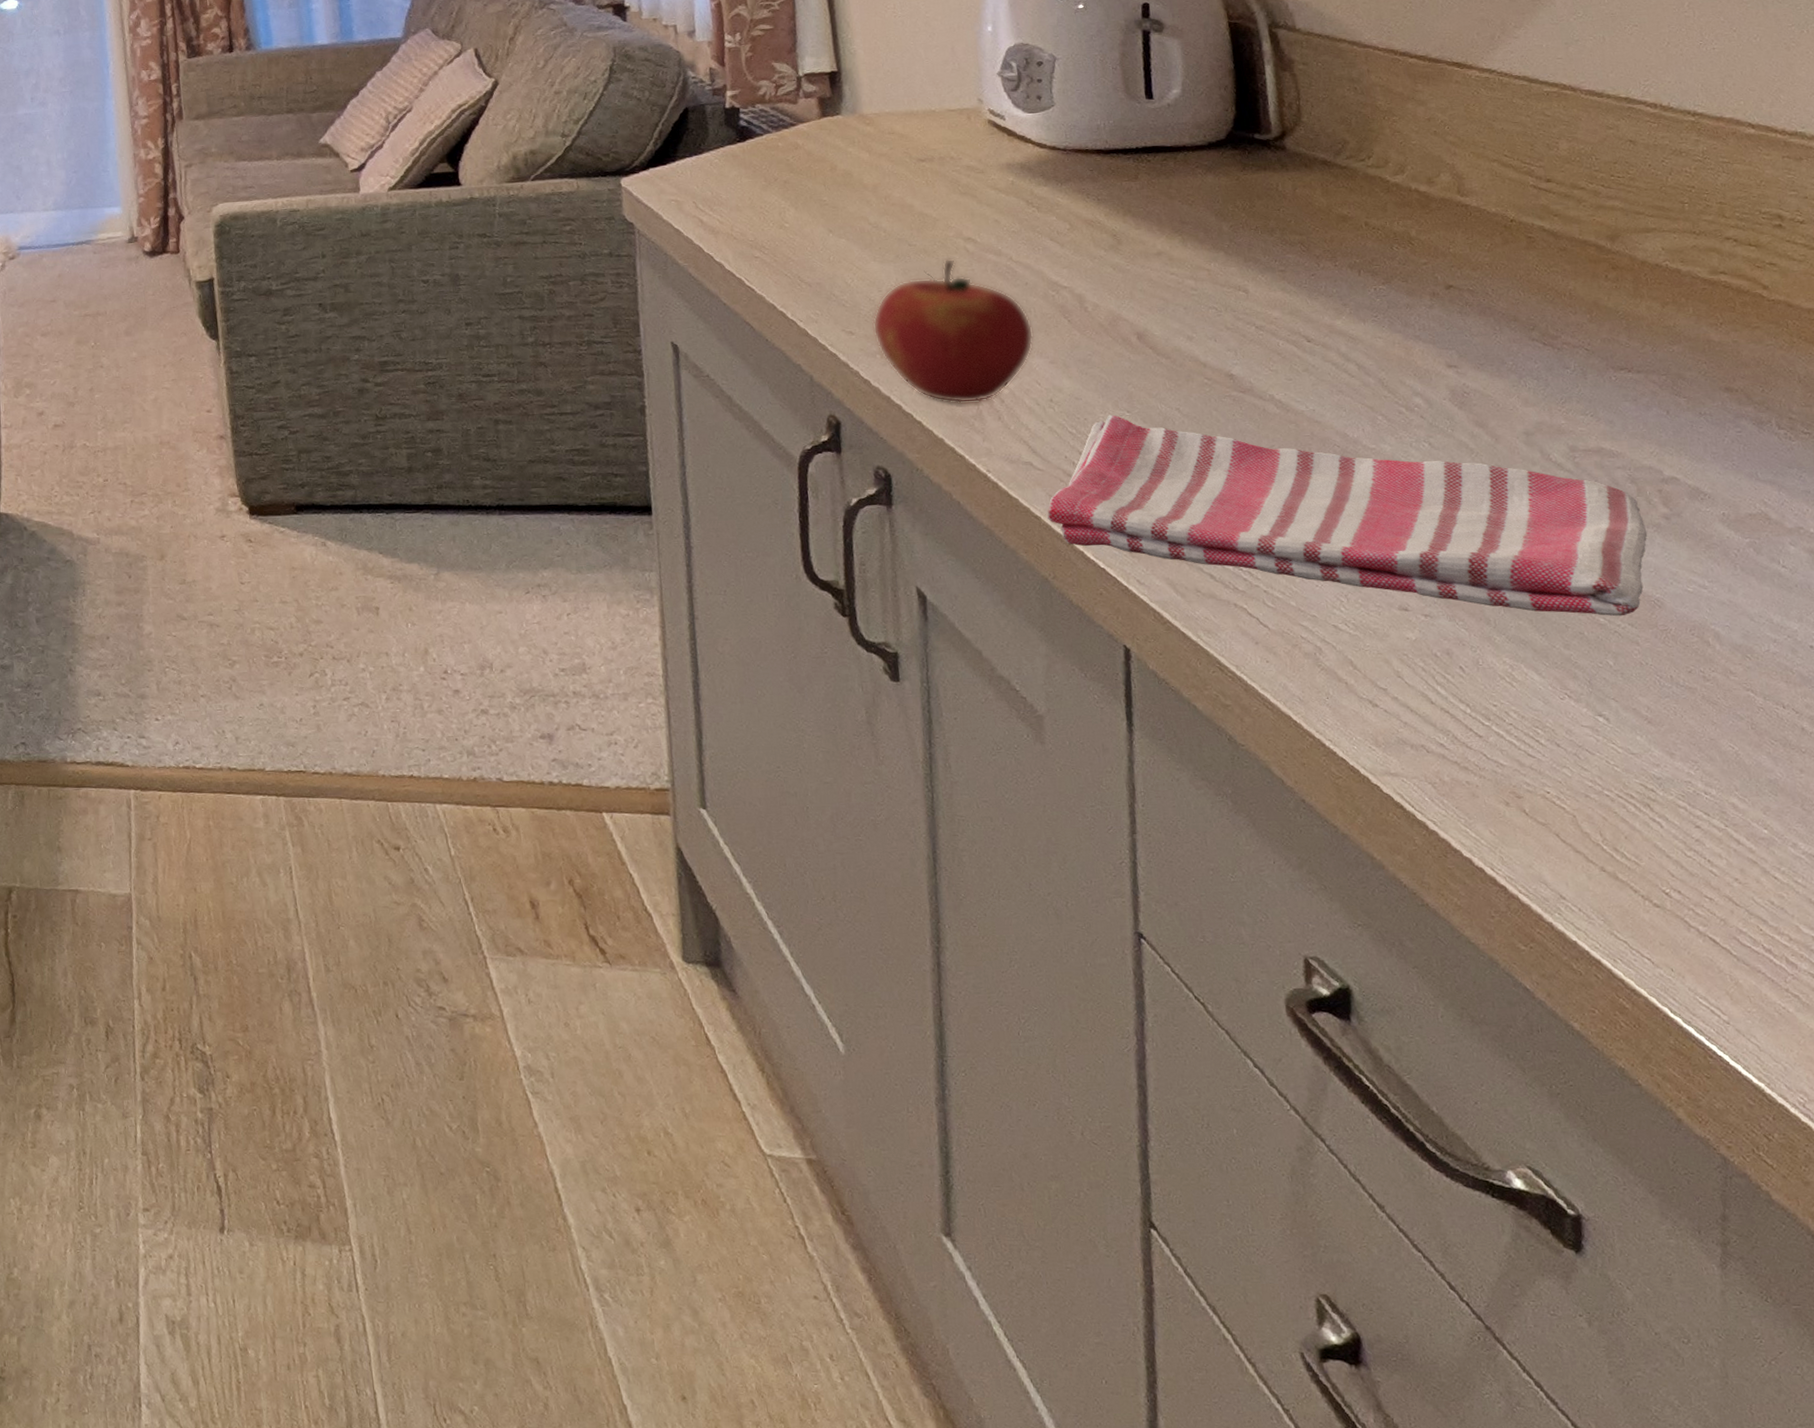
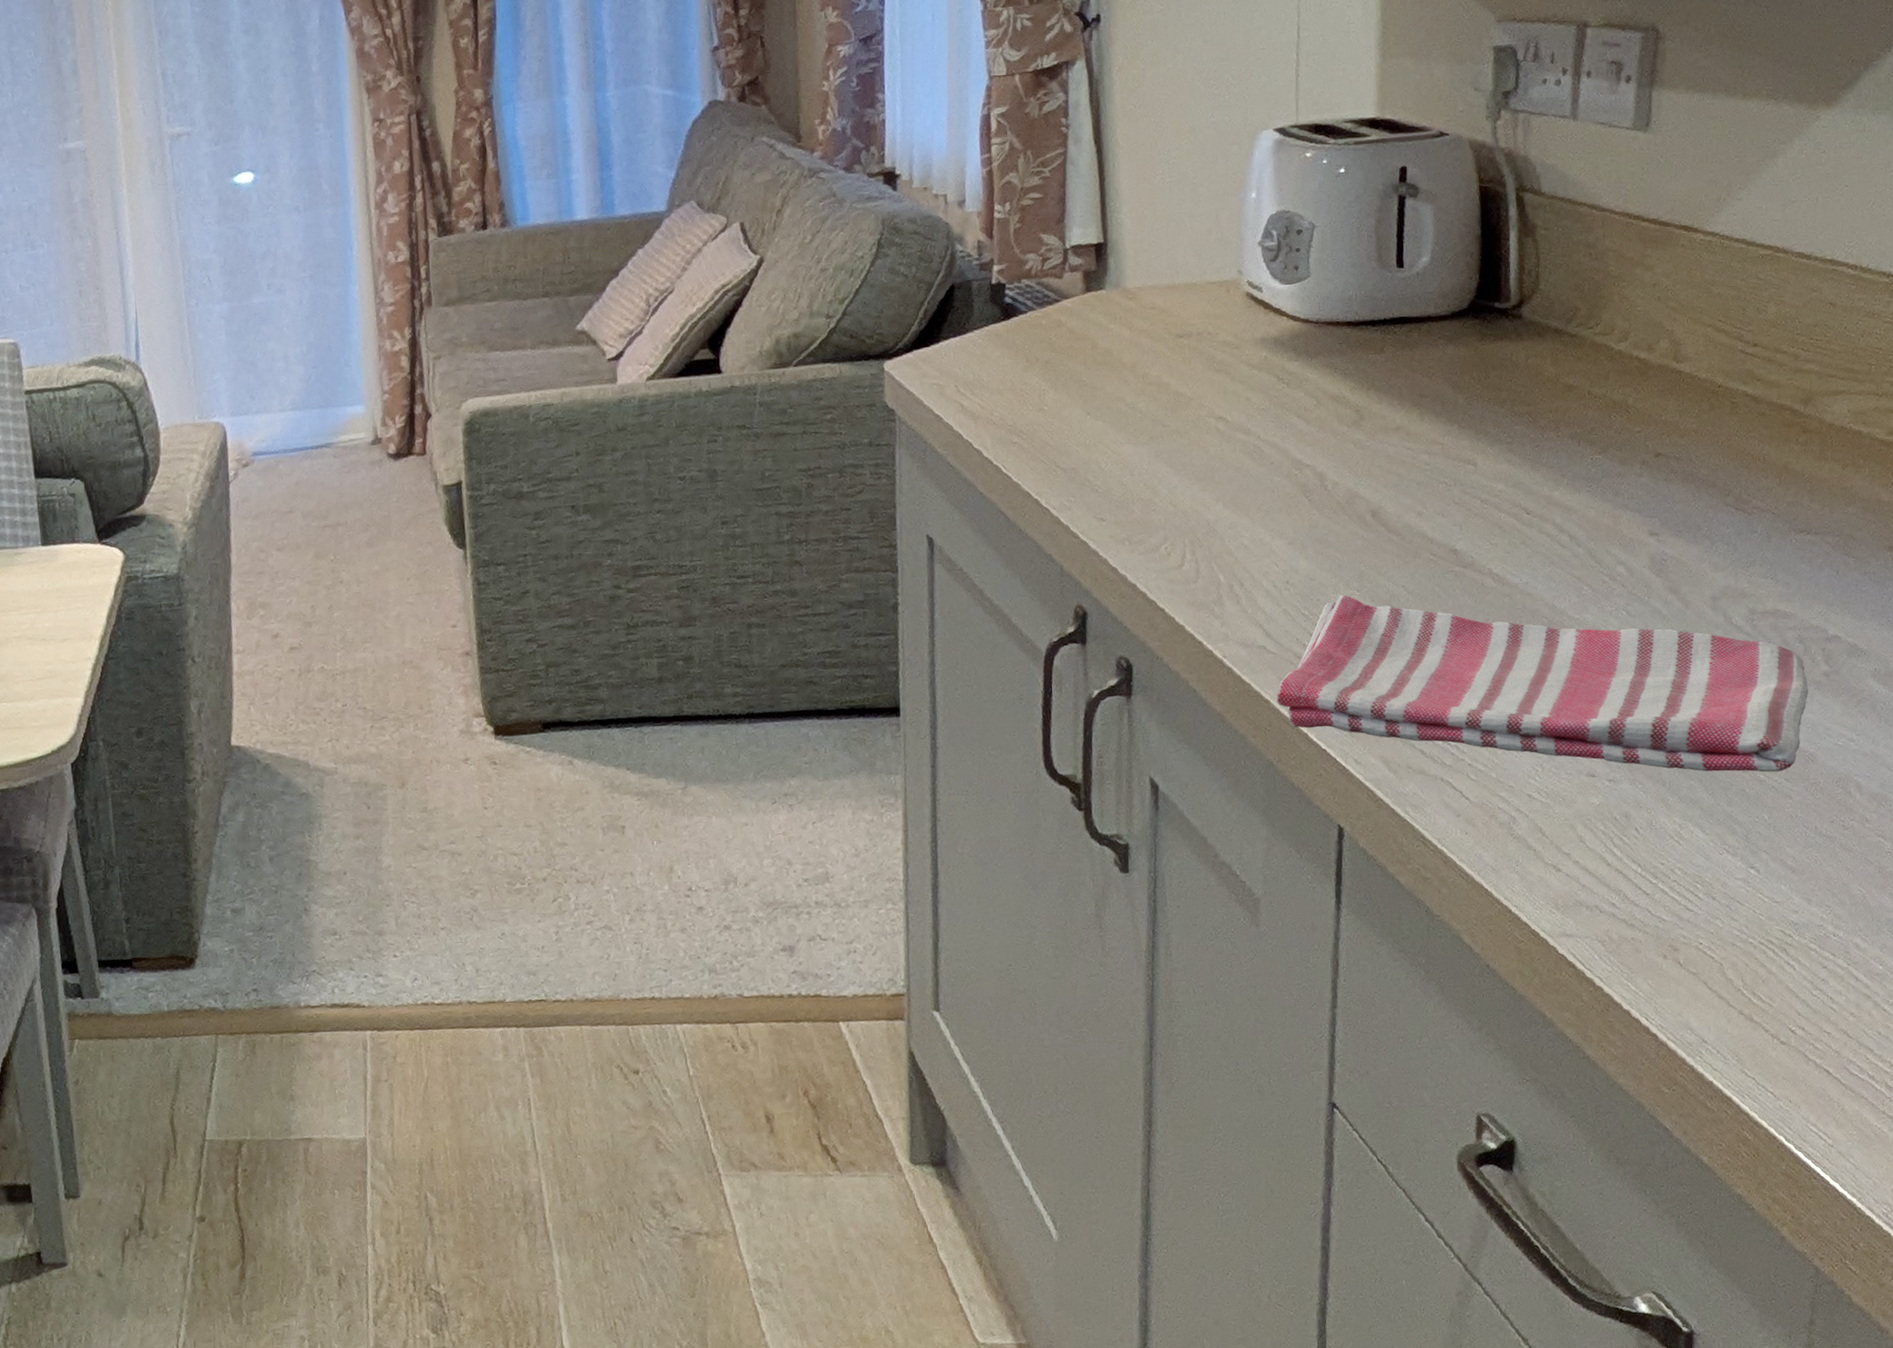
apple: present [872,258,1034,404] -> none [1123,439,1276,589]

